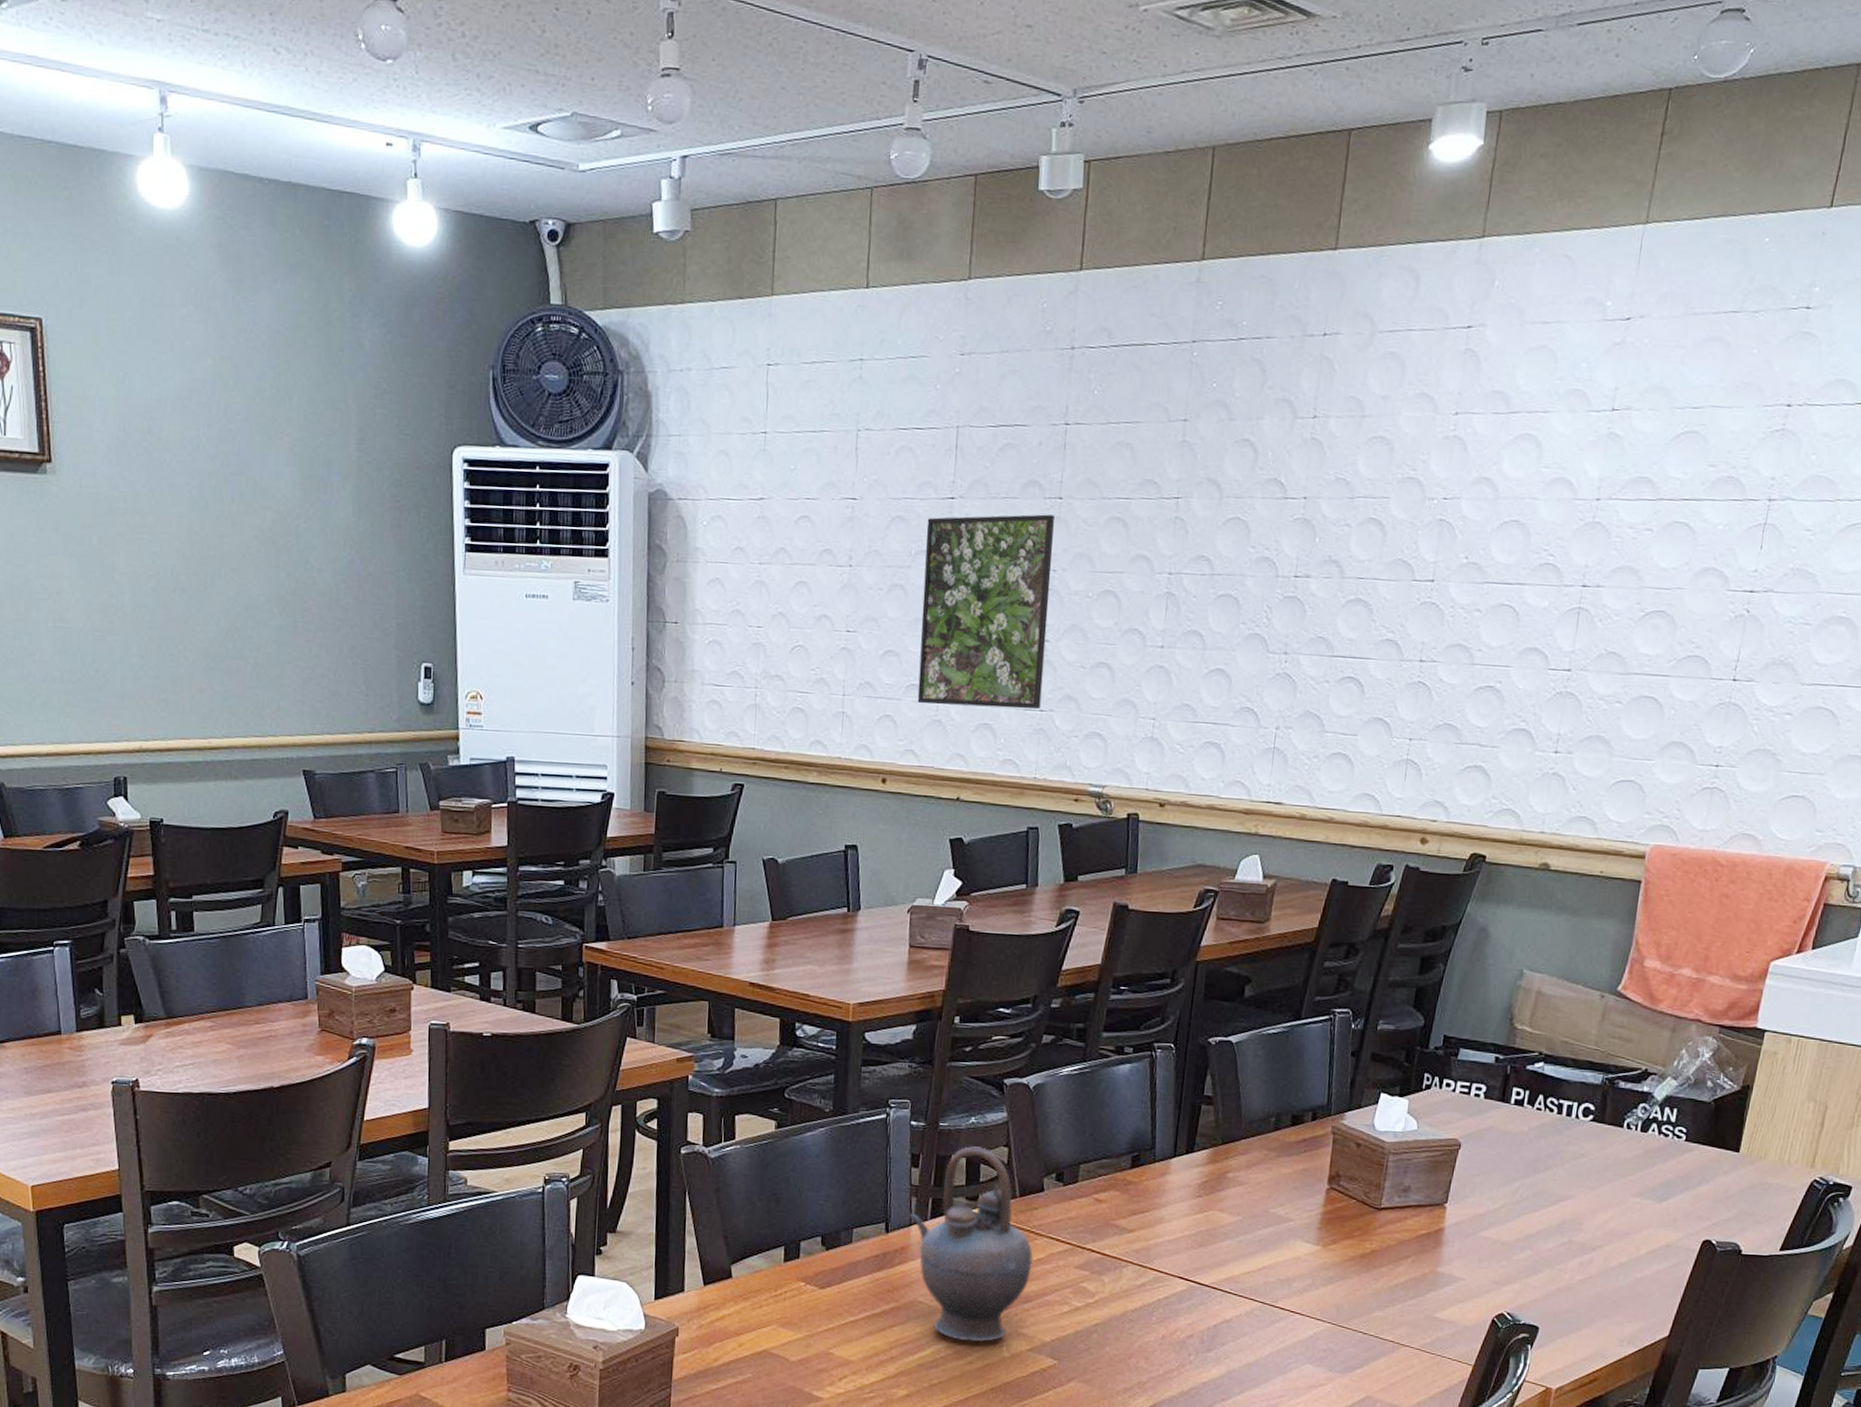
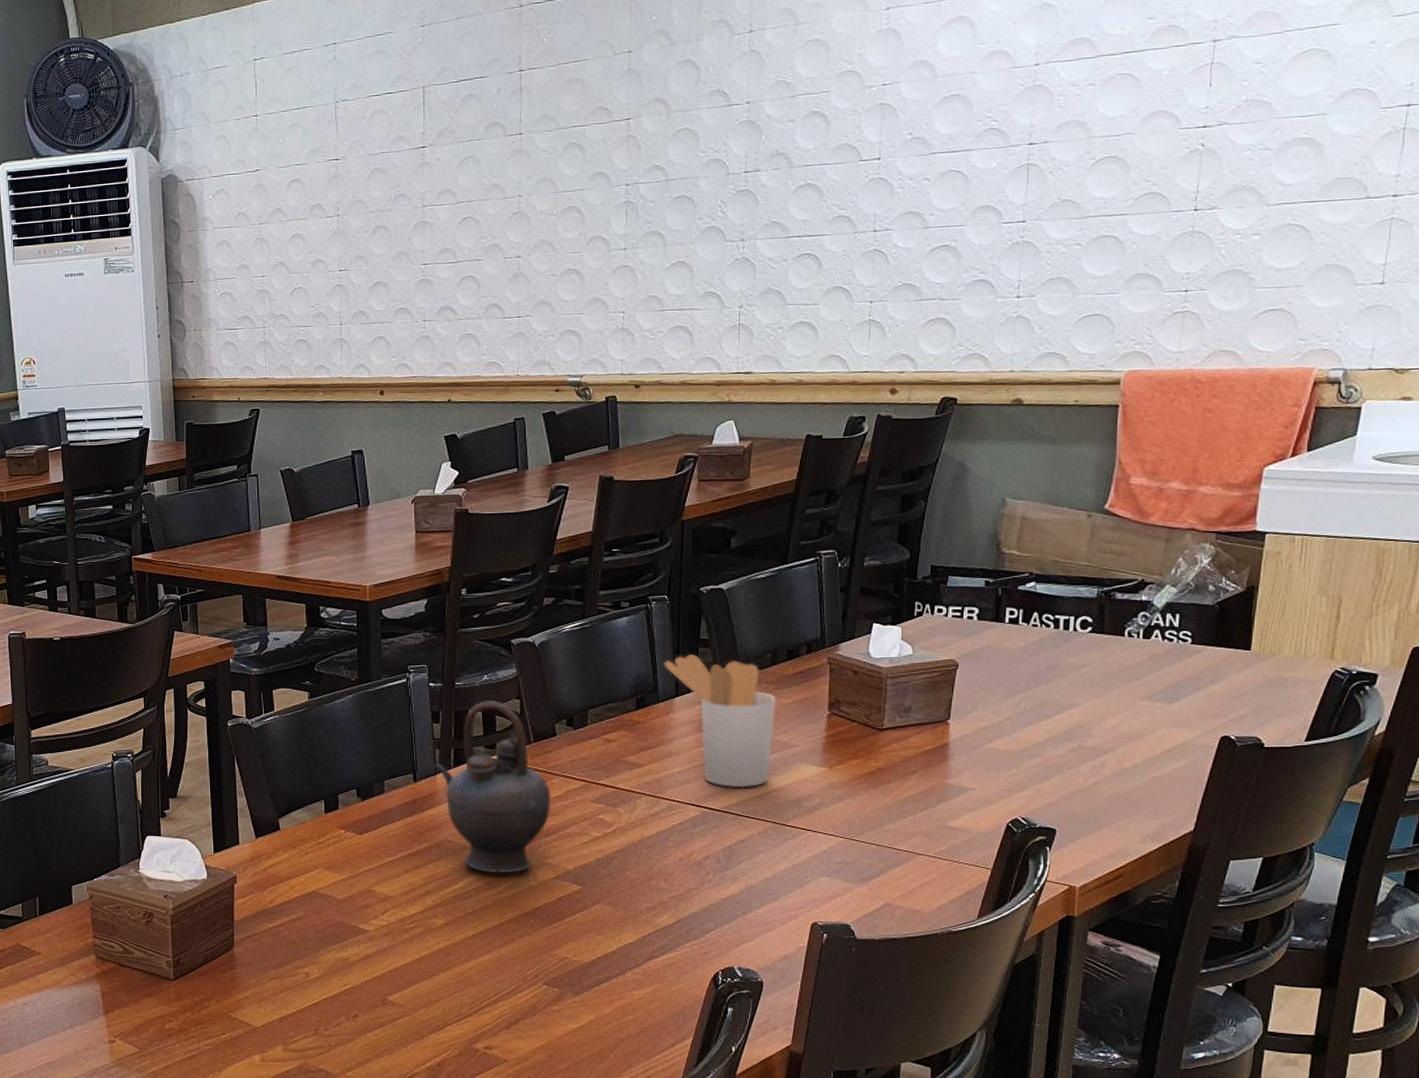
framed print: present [917,514,1054,710] -> none [403,149,518,324]
utensil holder: none [1163,1111,1276,1263] -> present [663,654,776,788]

